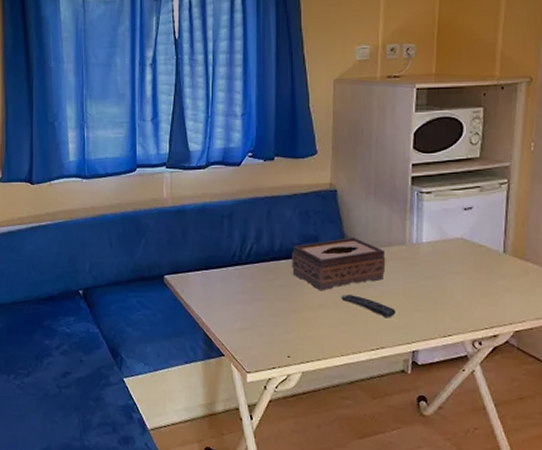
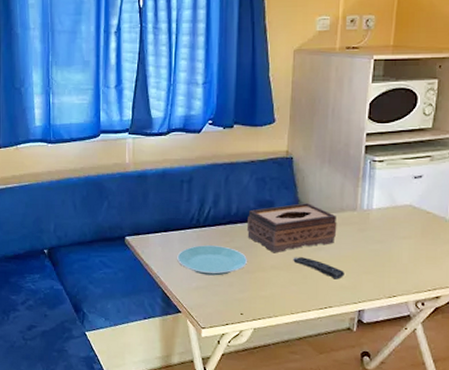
plate: none [219,283,294,316] -> present [177,245,248,276]

